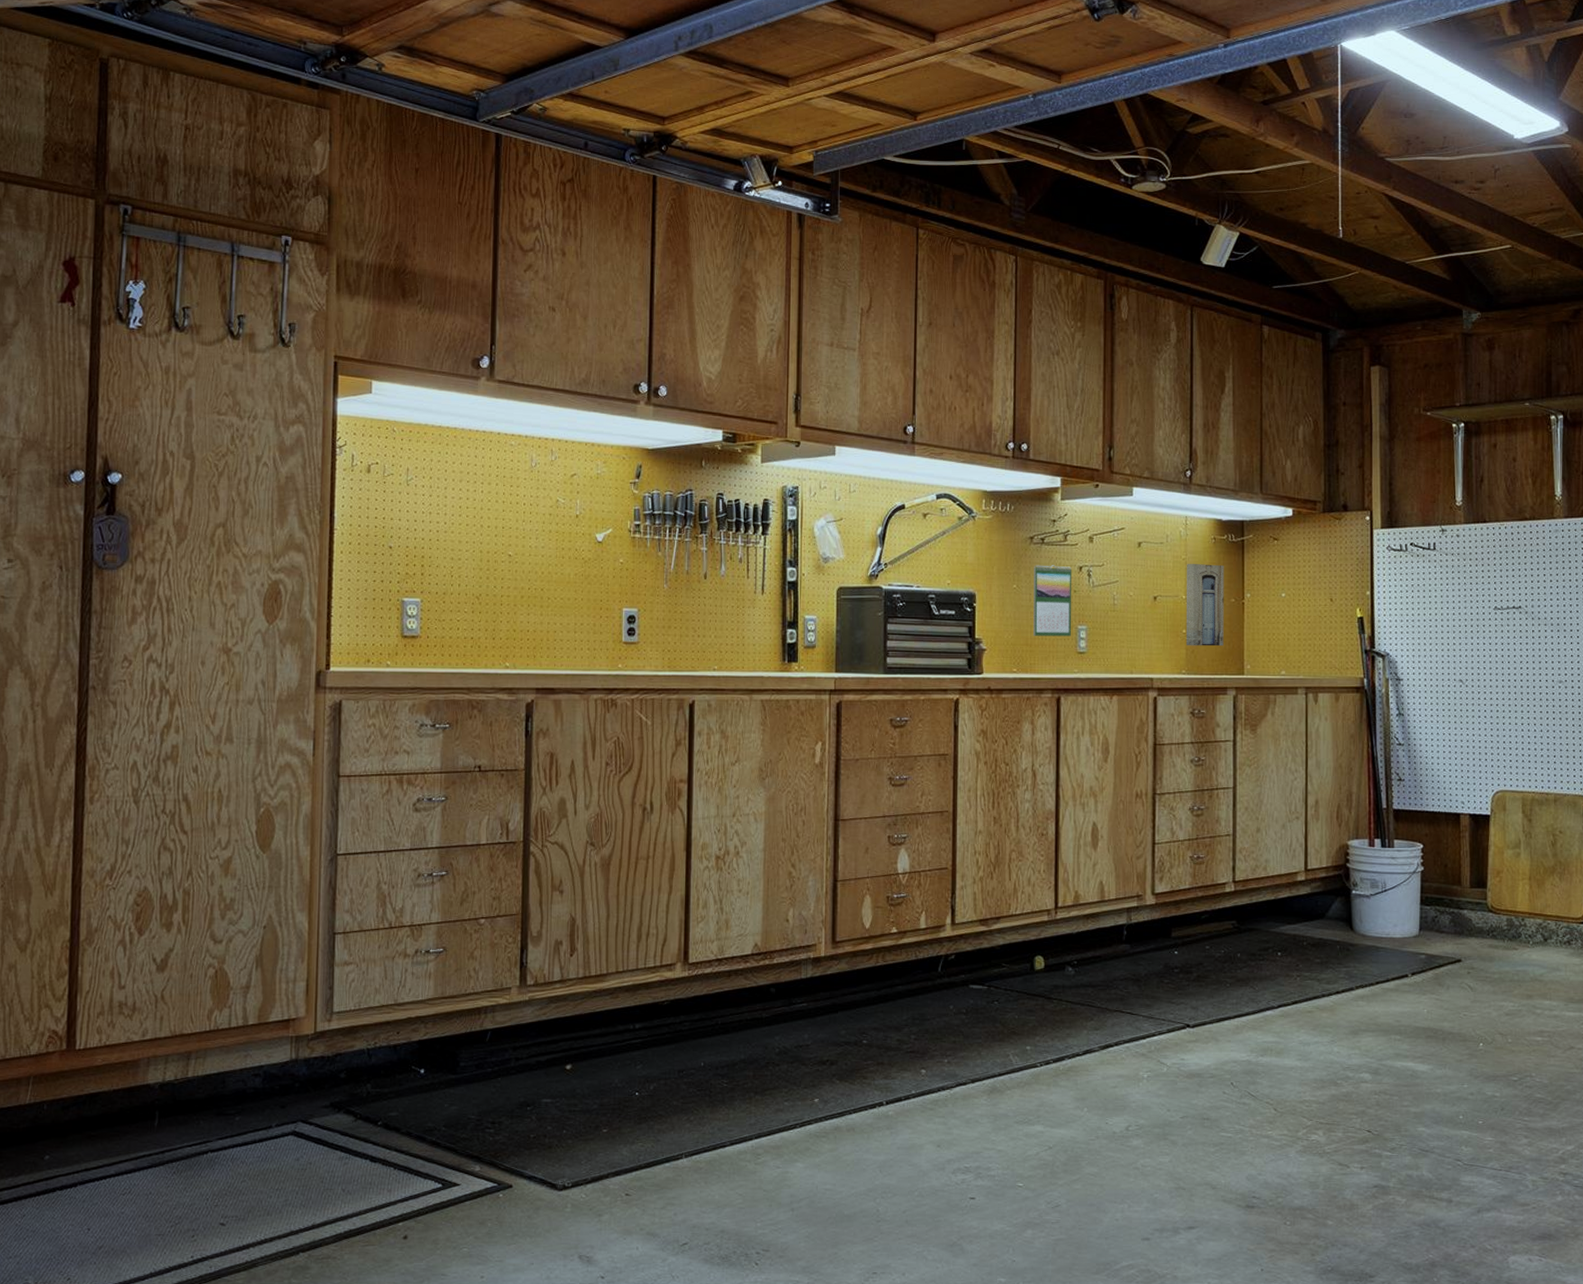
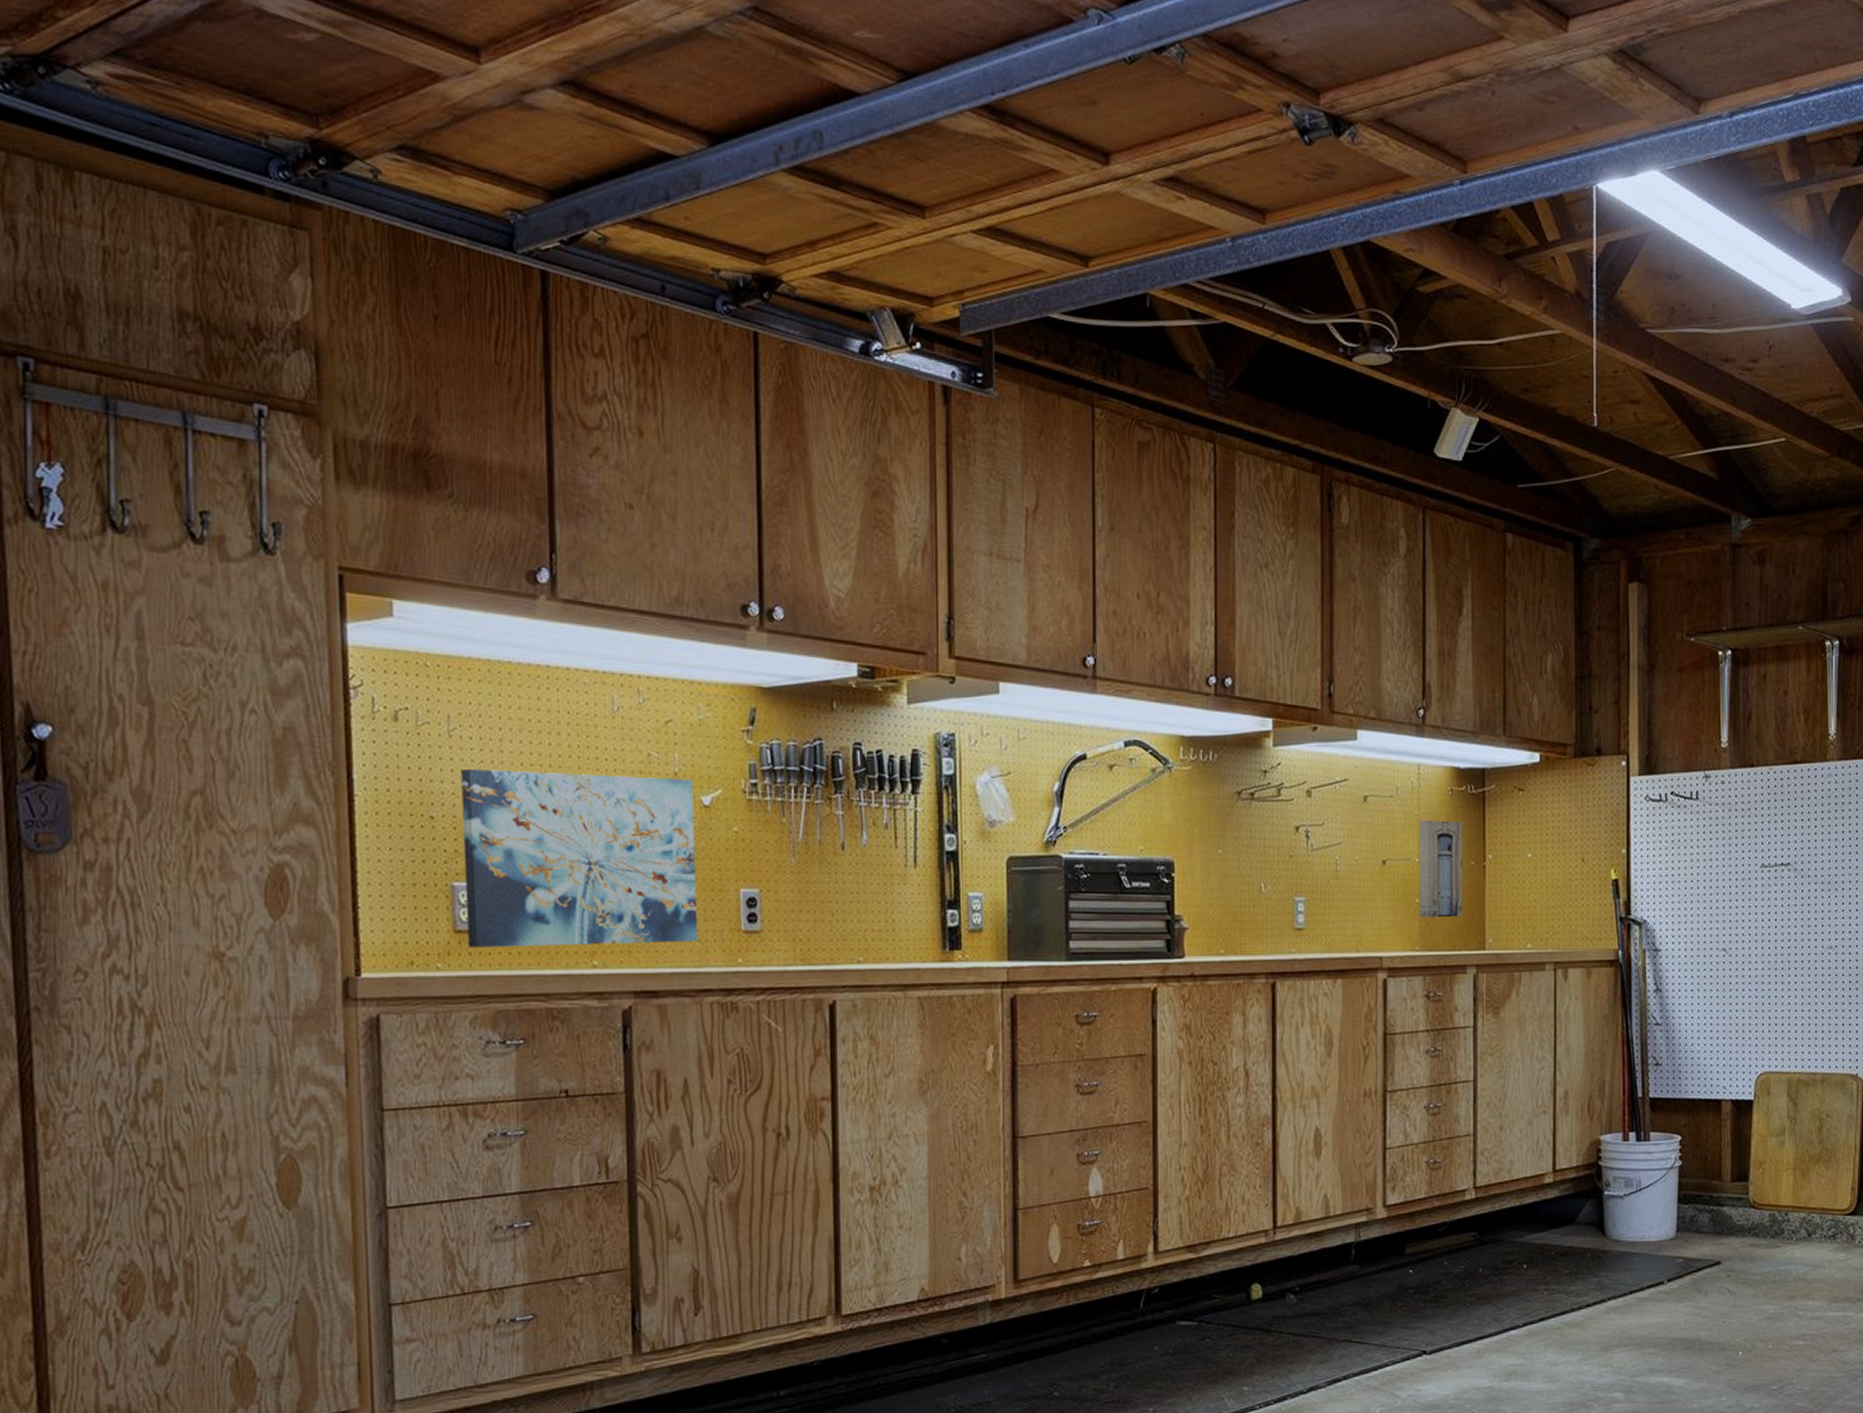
wall art: none [411,510,590,650] -> present [460,769,697,947]
calendar: present [1033,565,1072,637] -> none [1242,825,1288,911]

